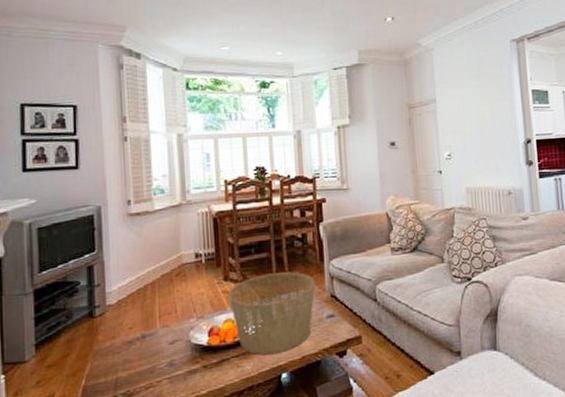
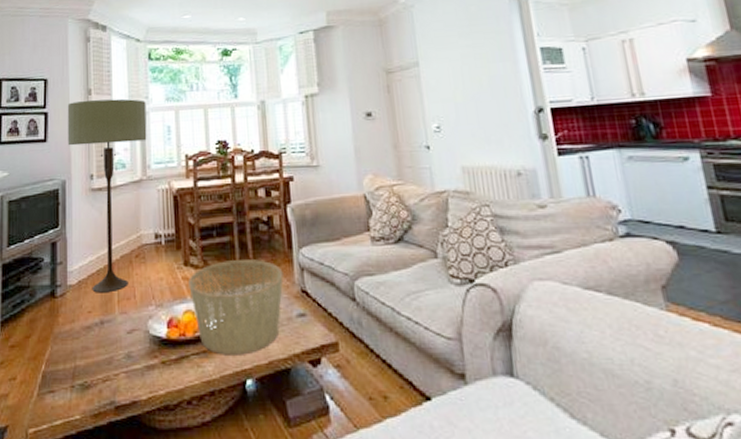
floor lamp: none [100,126,186,310] -> present [67,98,147,293]

